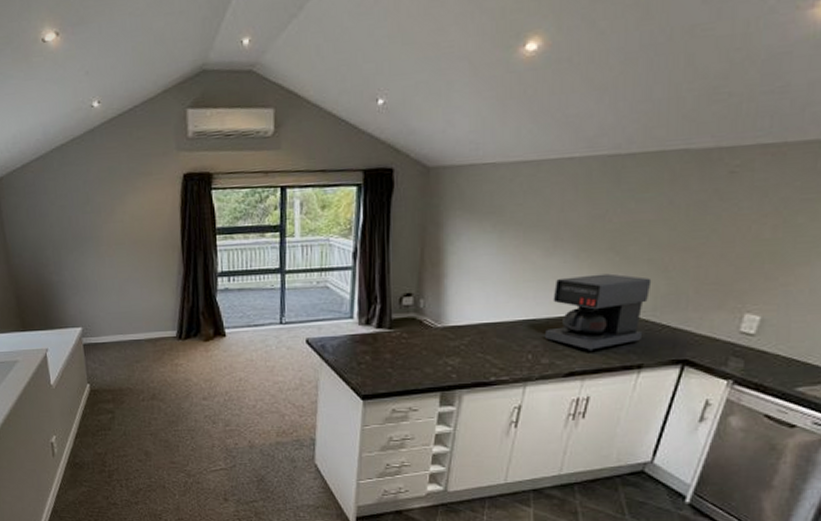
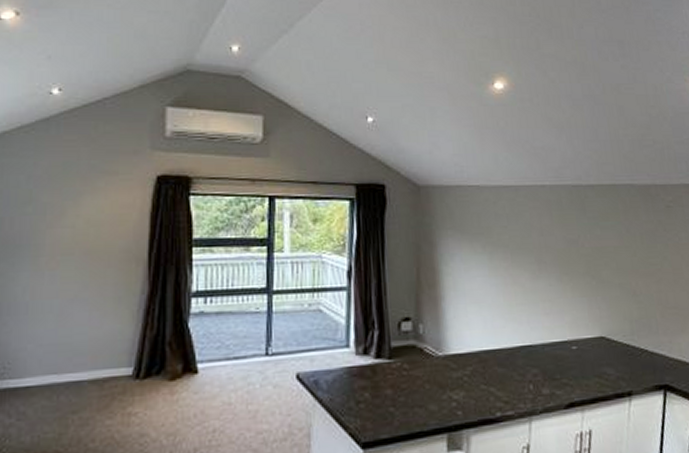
coffee maker: present [544,273,652,352] -> none [541,297,627,379]

